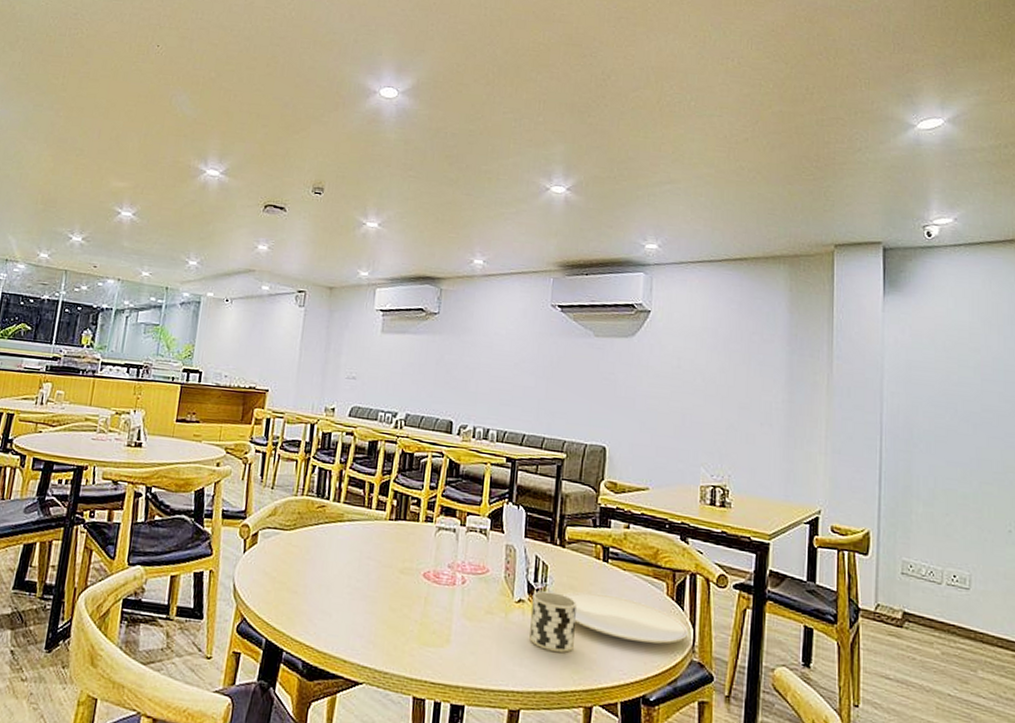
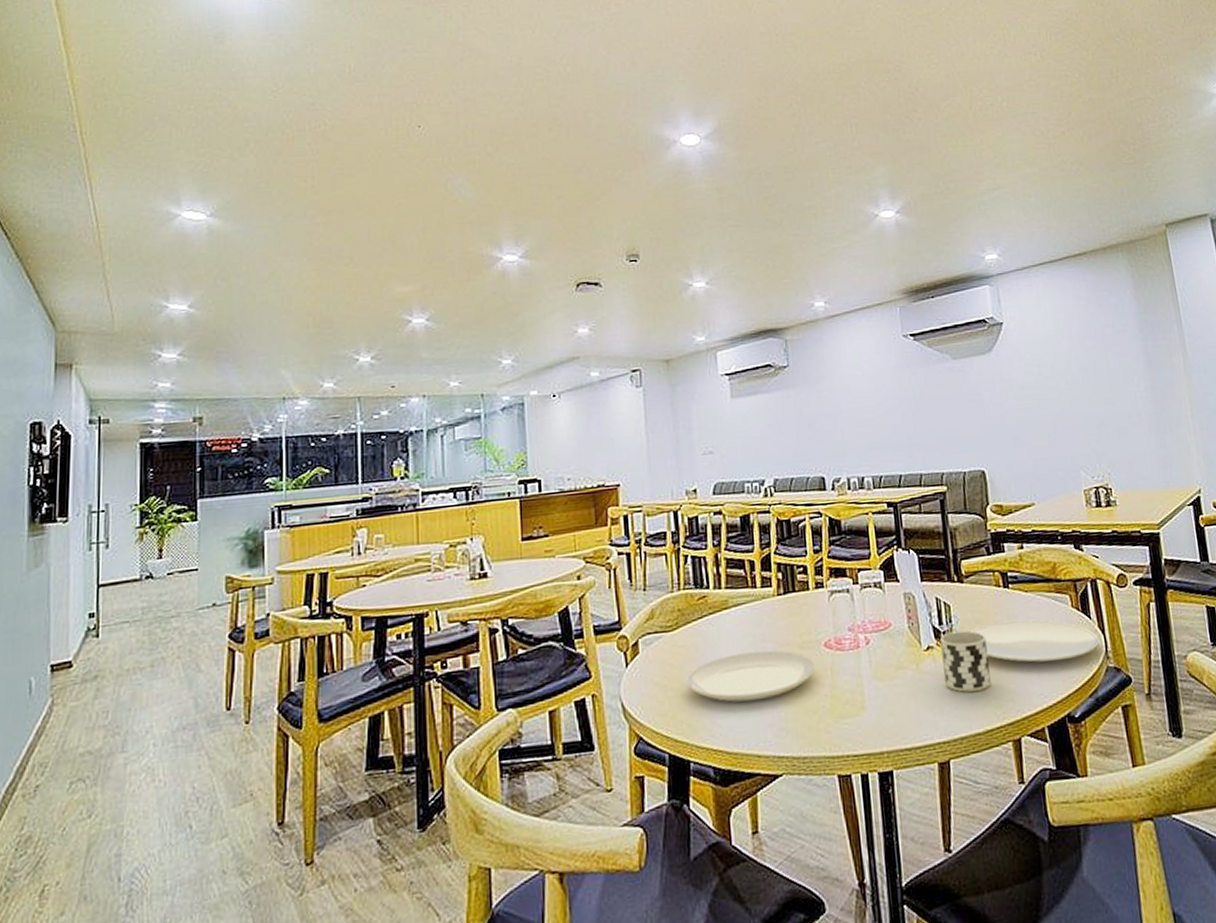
plate: none [293,563,412,612] -> present [686,650,816,703]

